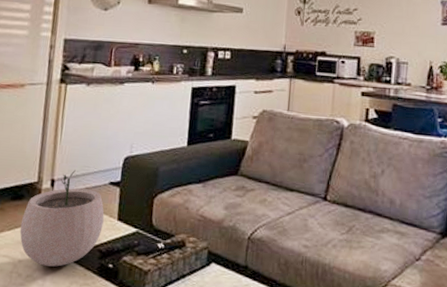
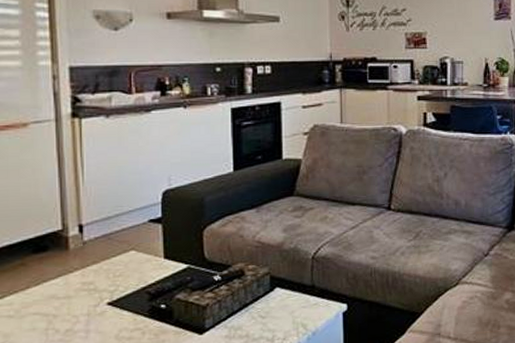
plant pot: present [19,170,105,267] -> none [49,212,148,317]

